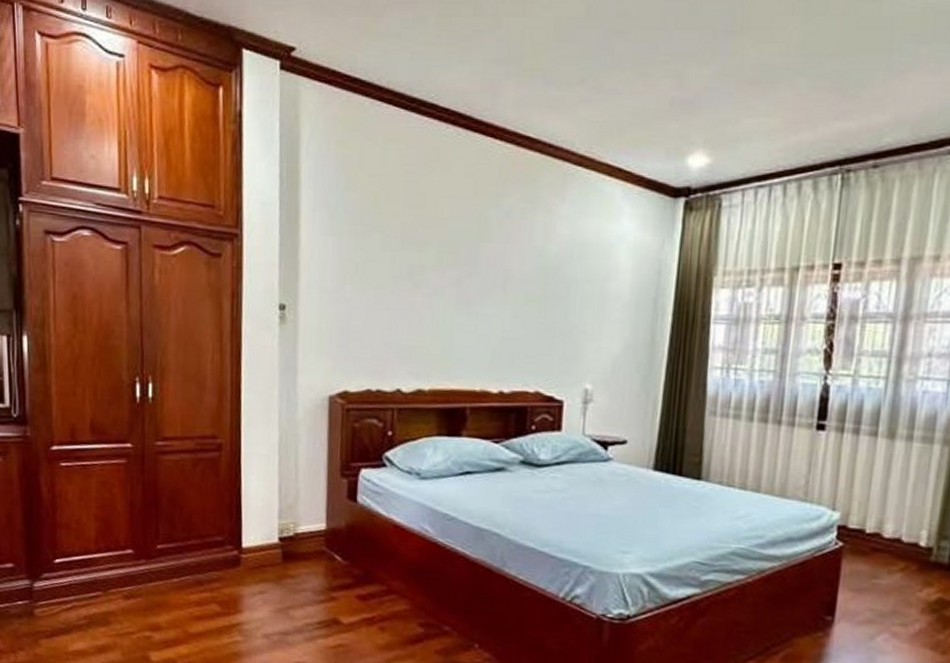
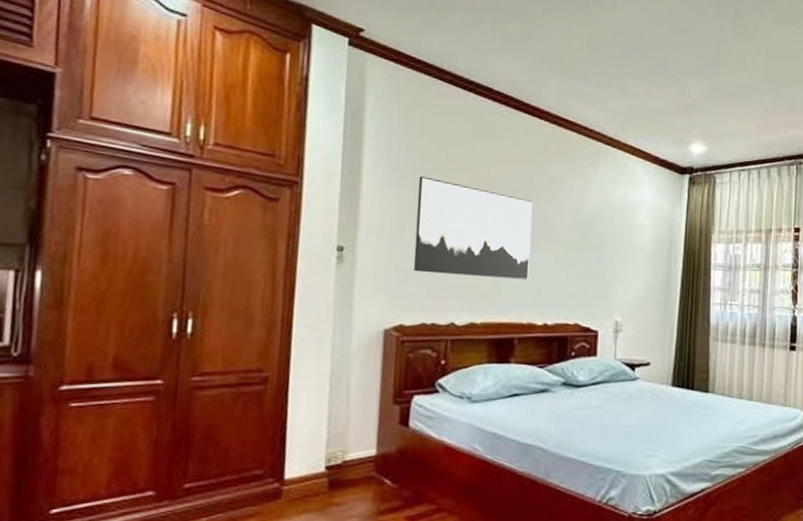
wall art: none [356,220,487,340] -> present [413,176,533,281]

